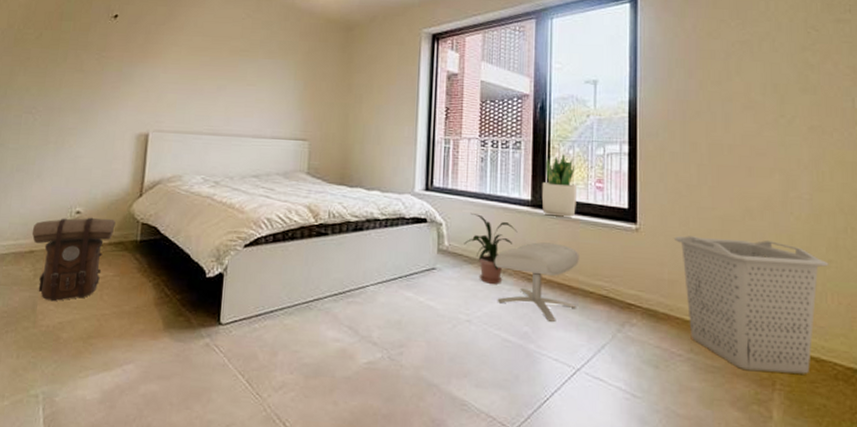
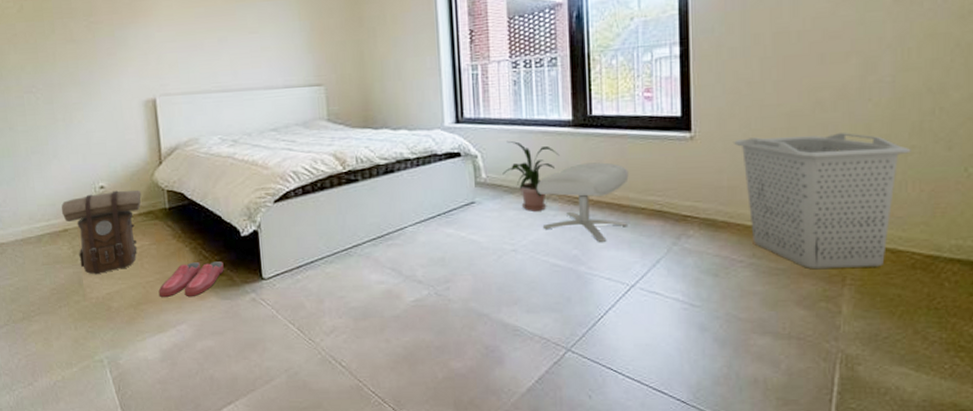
slippers: none [112,299,184,335] -> present [158,261,224,297]
planter: present [541,153,576,217] -> none [583,64,623,134]

